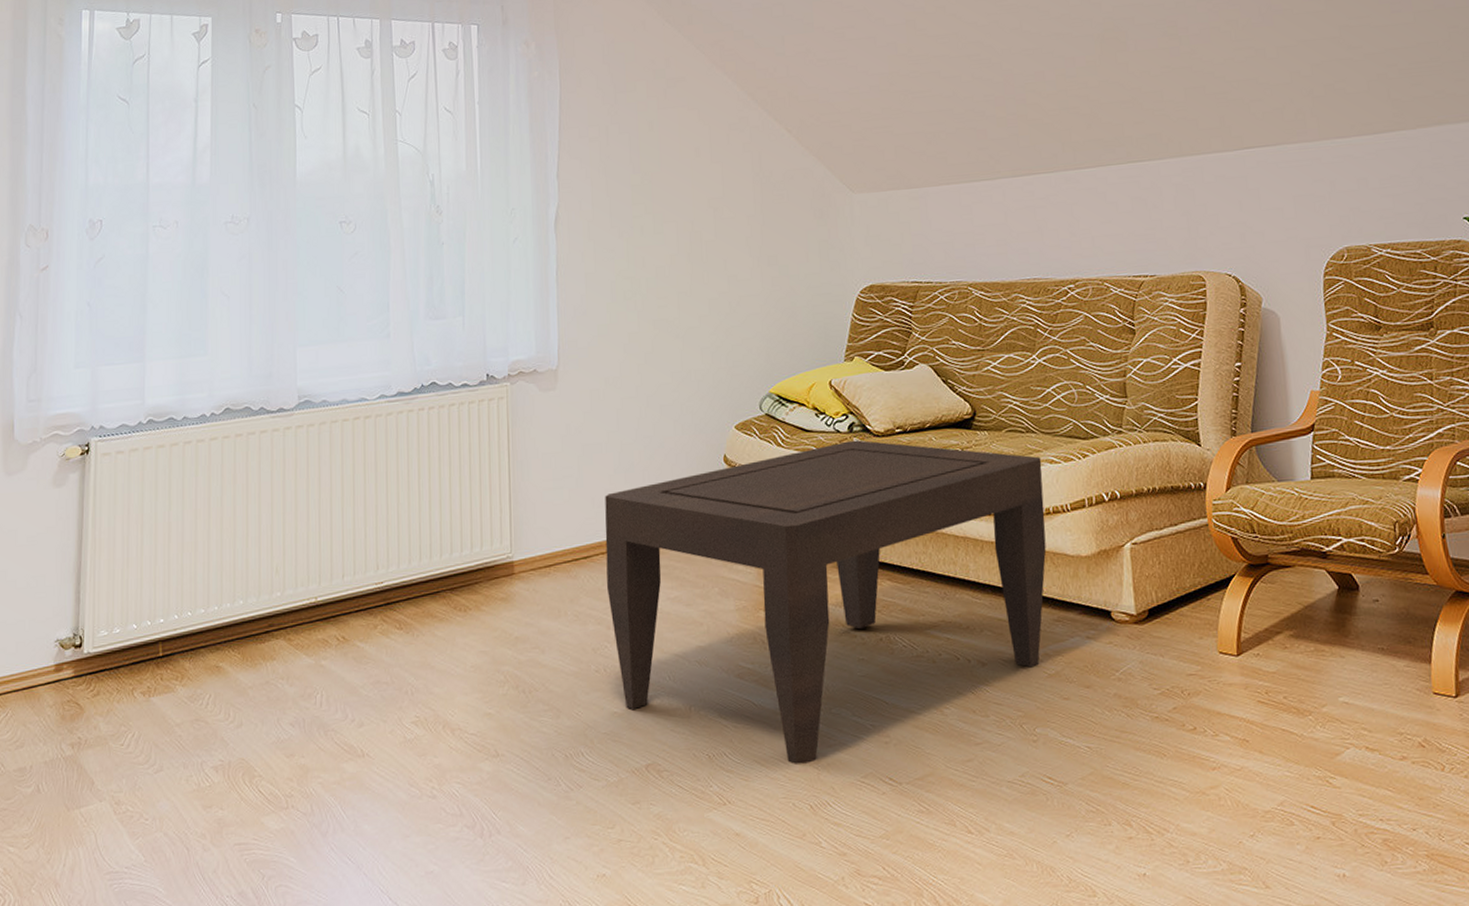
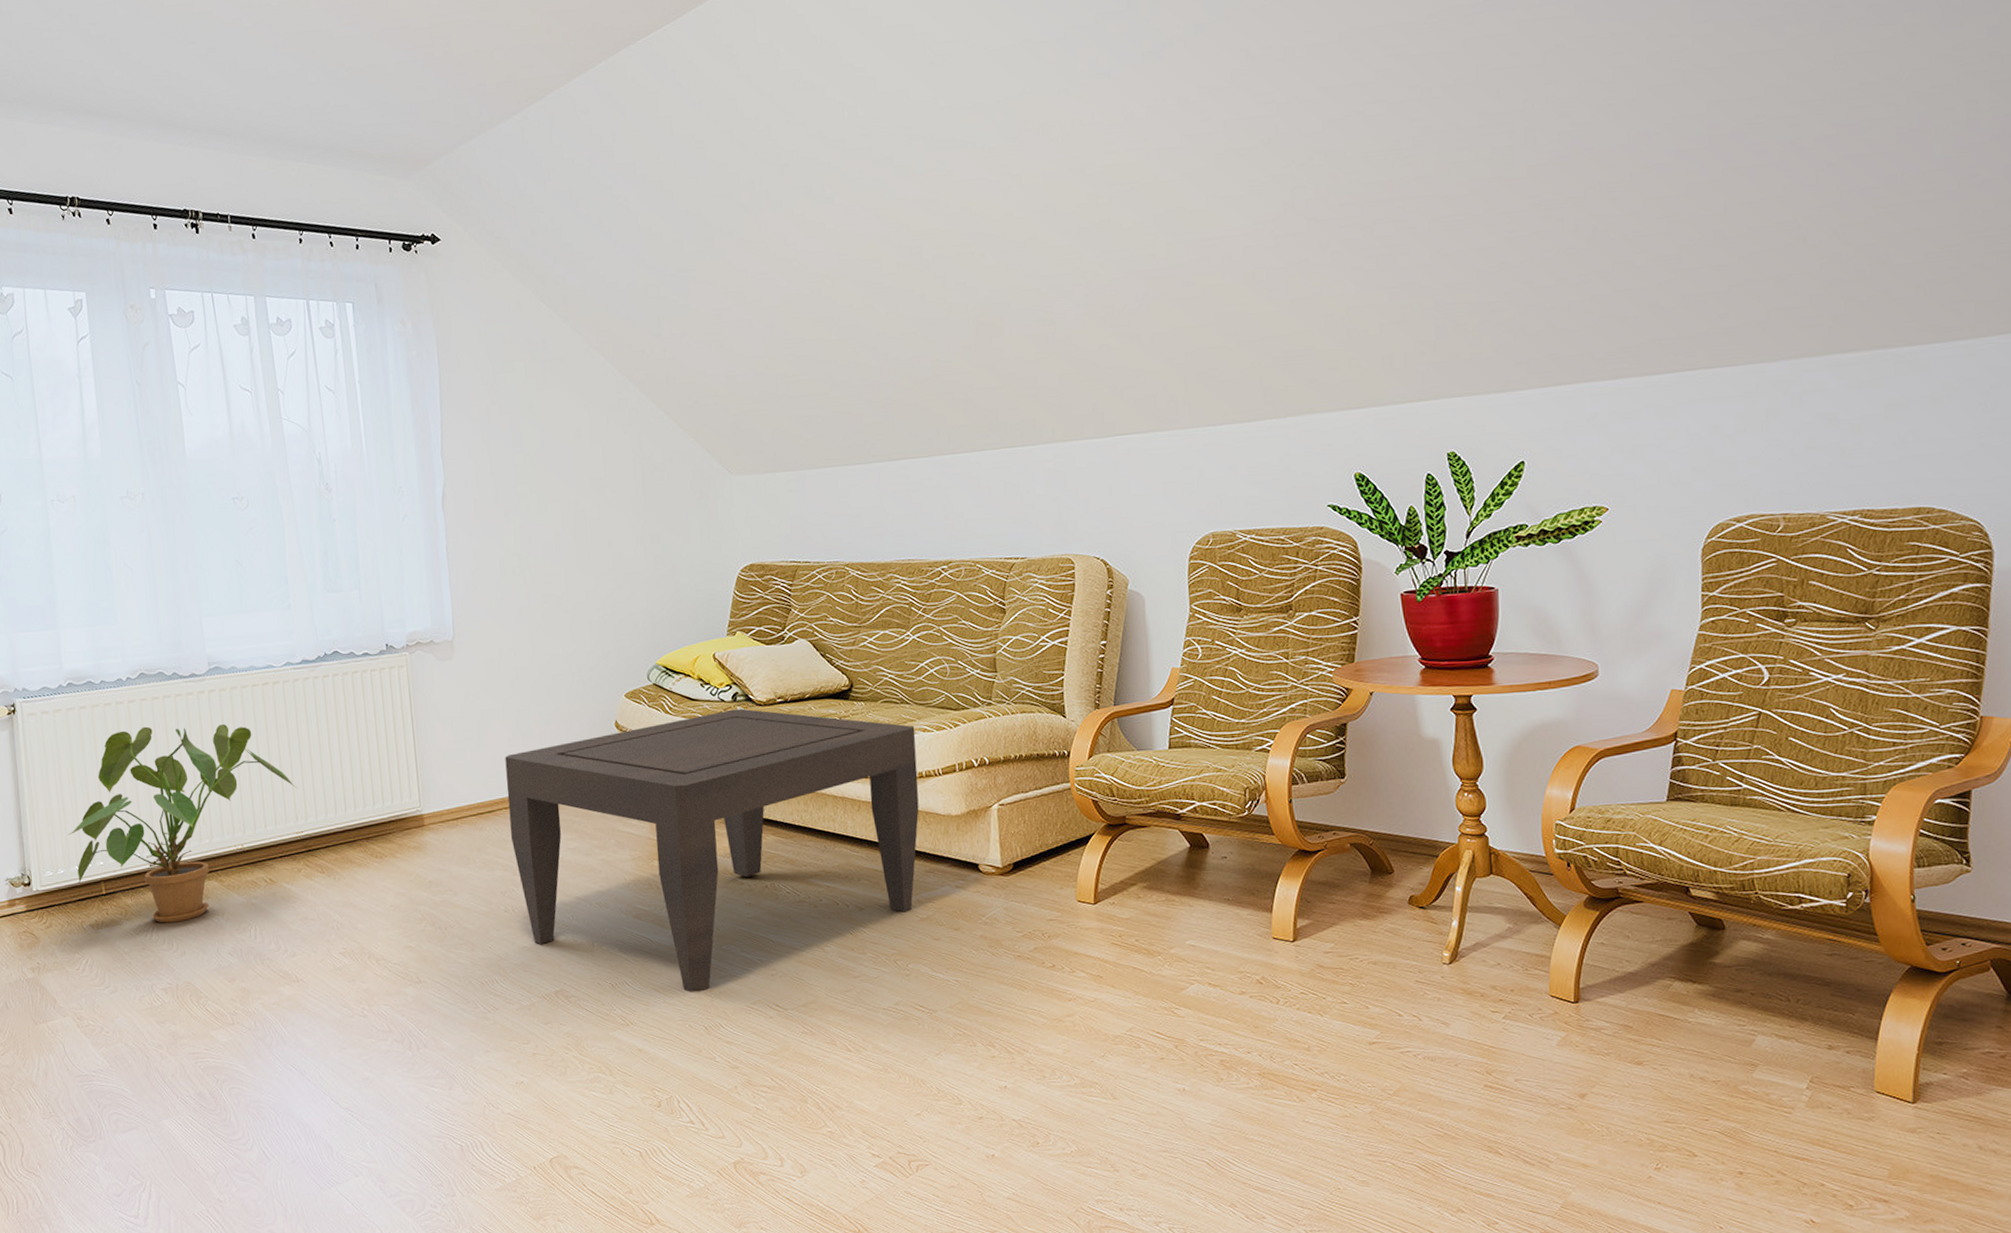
house plant: none [129,463,382,689] -> present [67,724,298,923]

